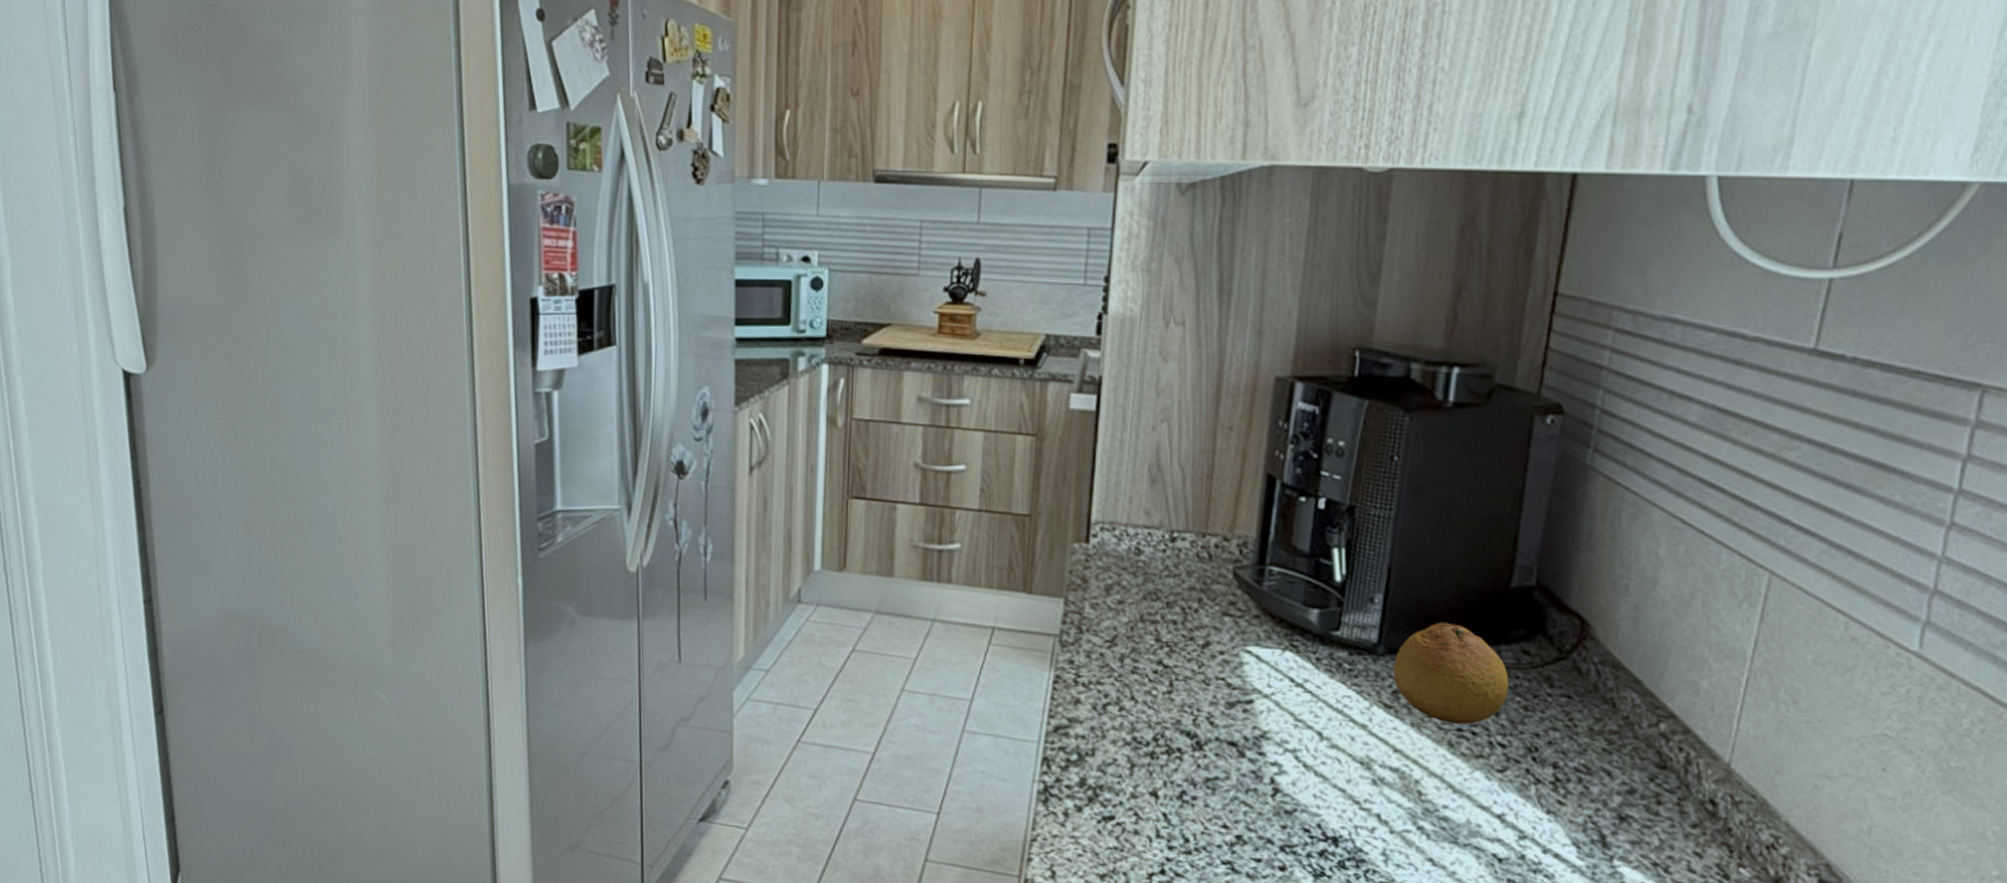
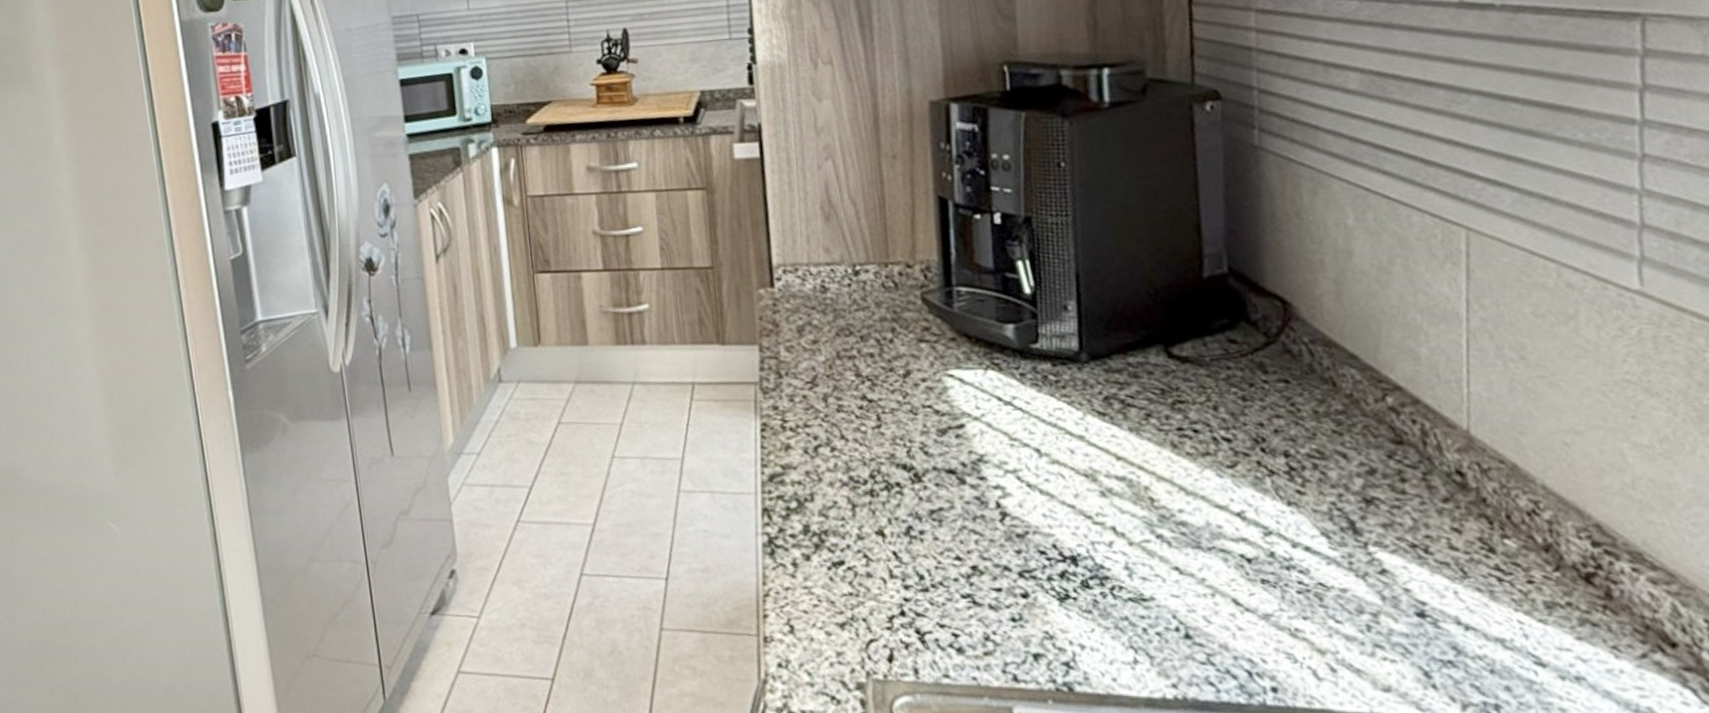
fruit: present [1393,622,1509,725] -> none [1099,321,1223,424]

